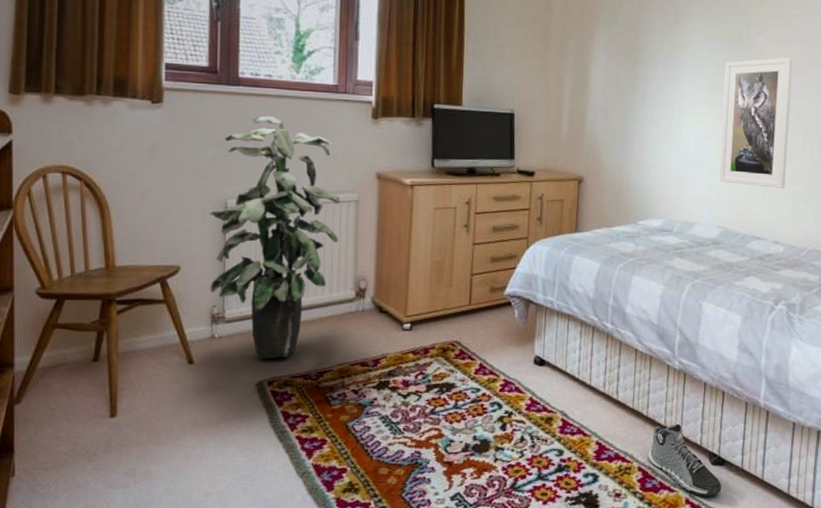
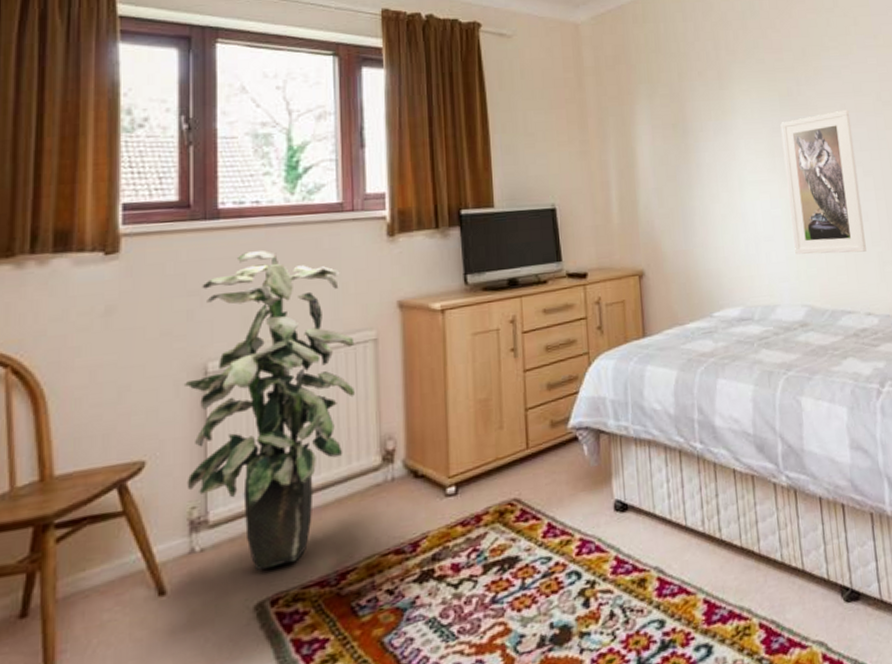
sneaker: present [648,423,722,496] -> none [768,555,863,647]

